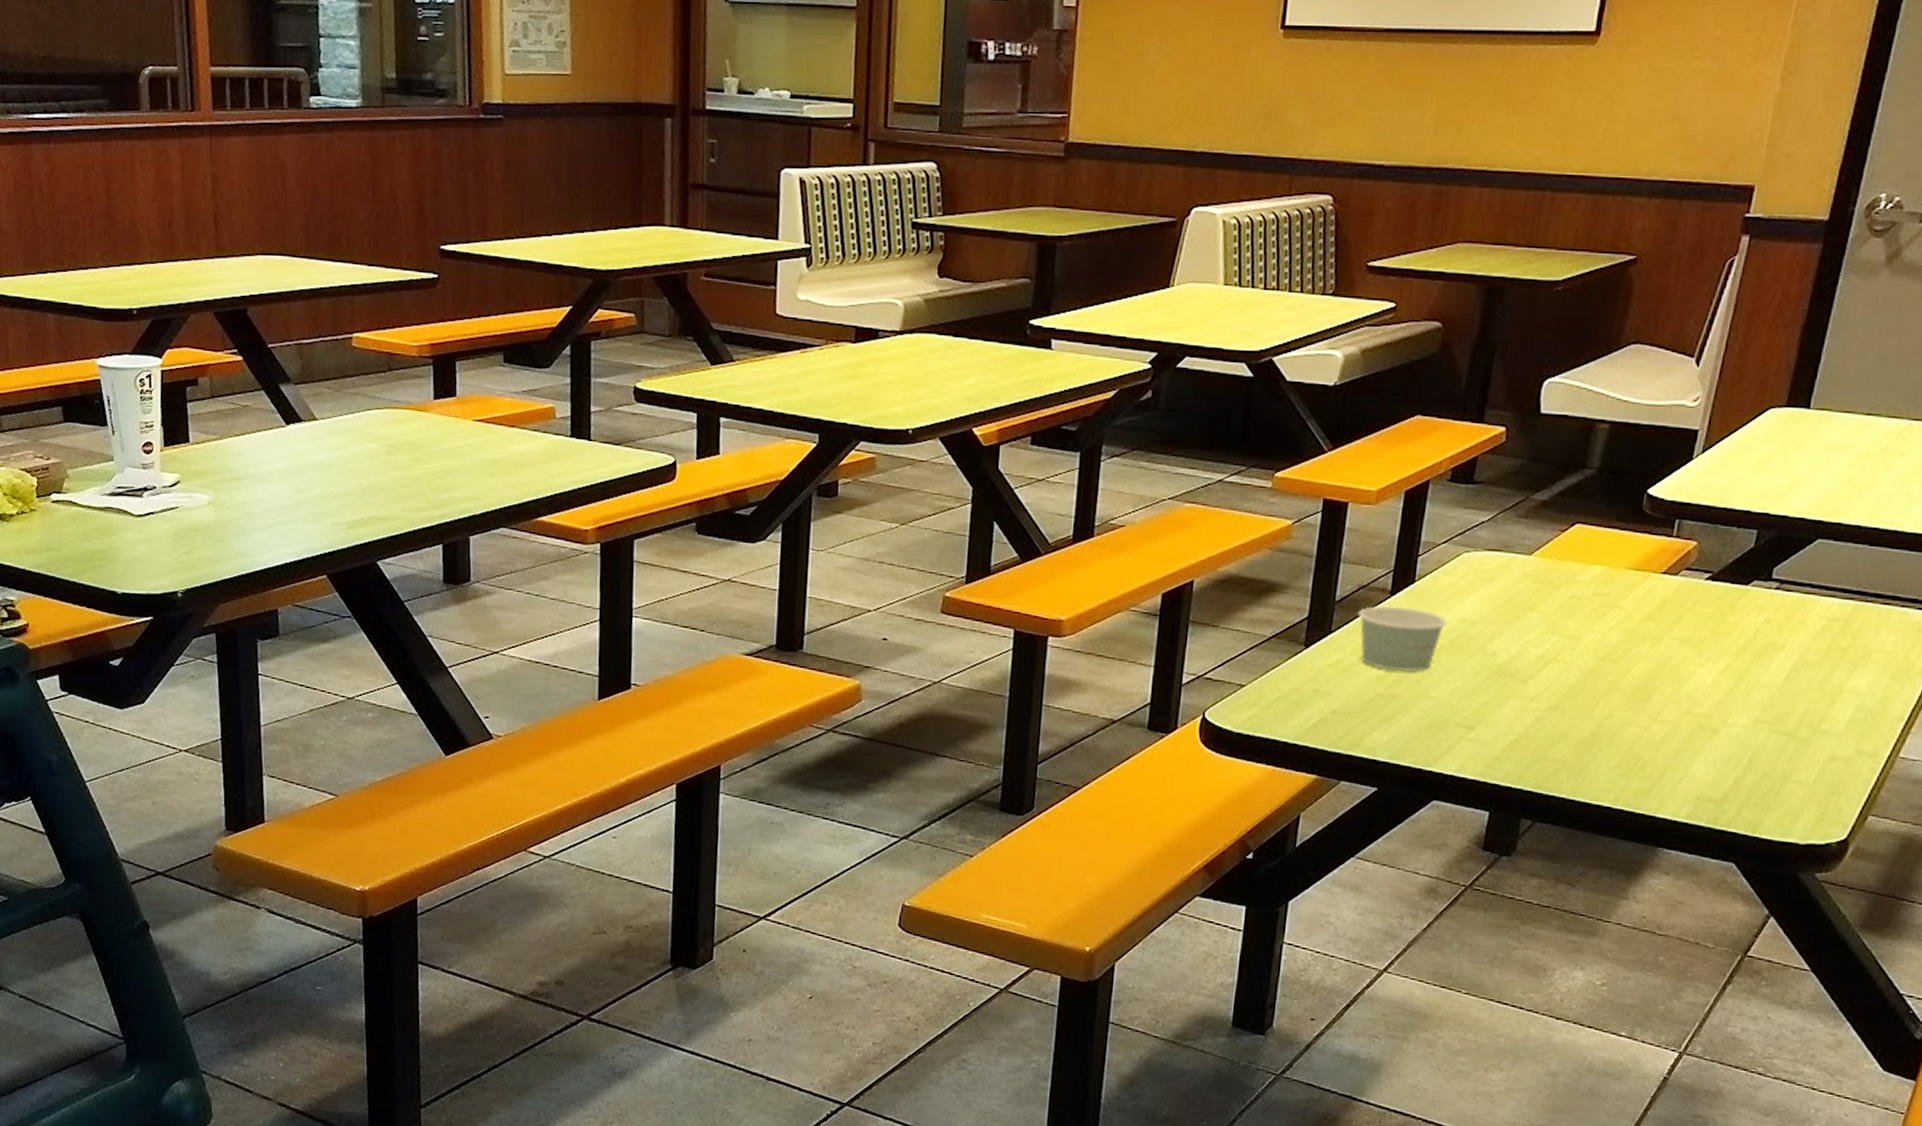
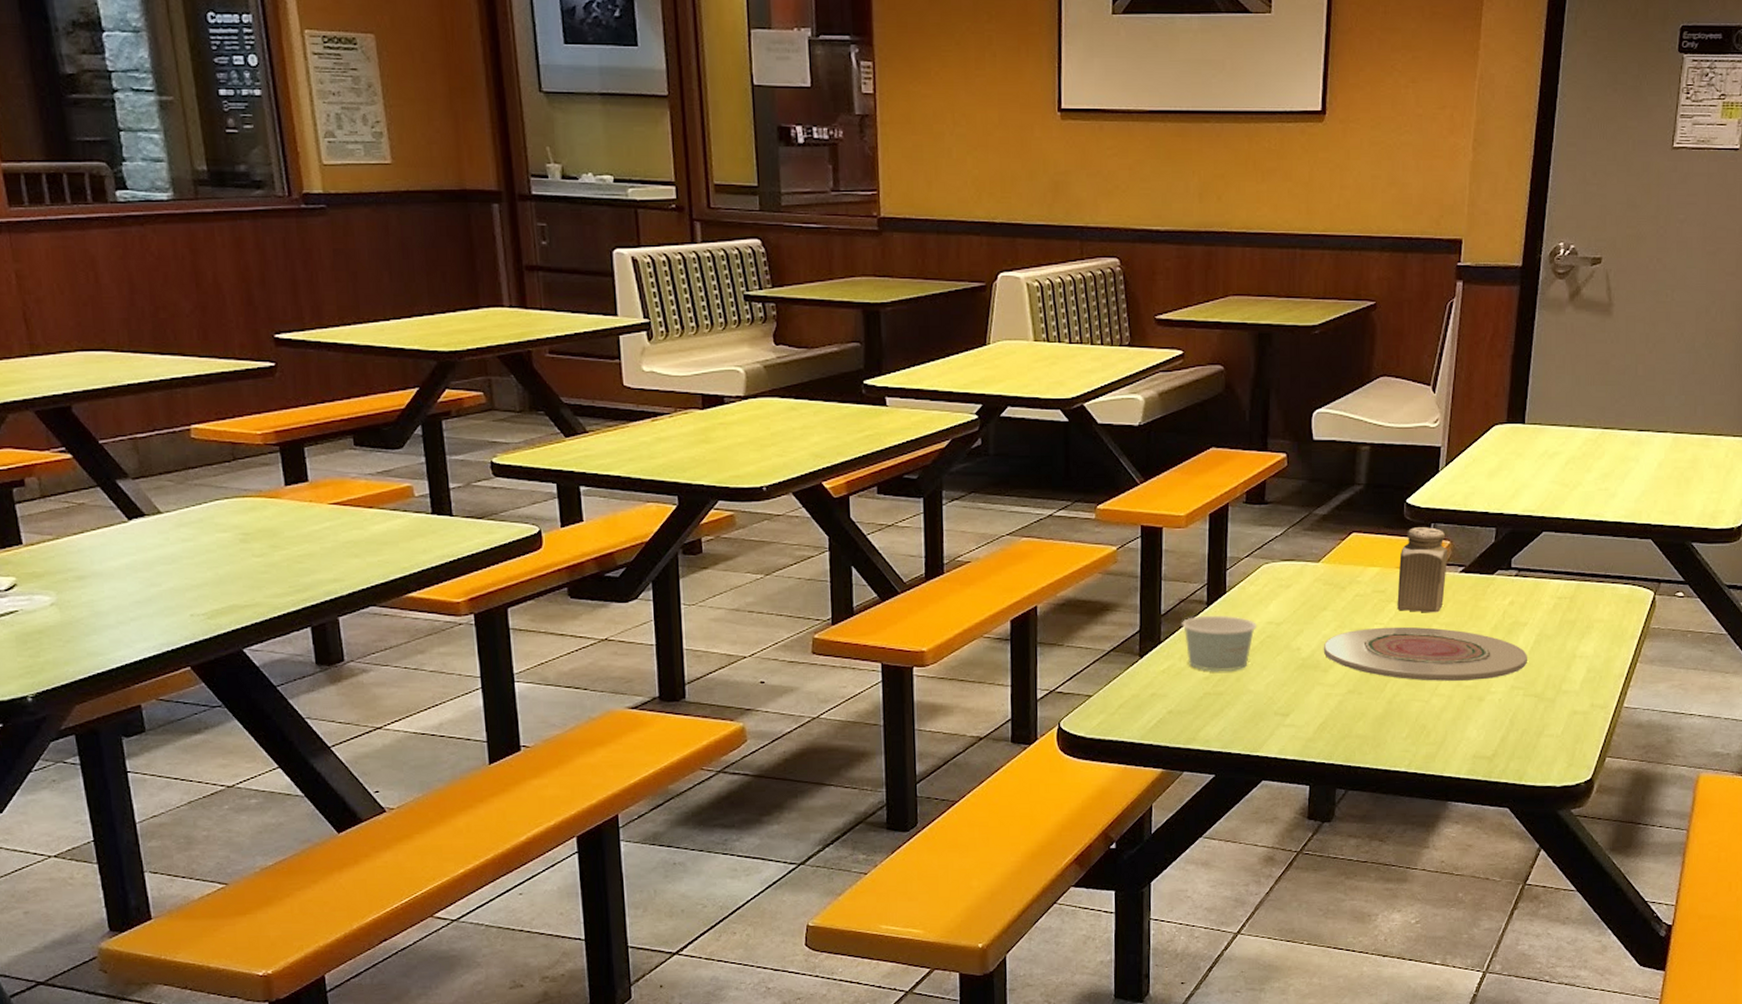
plate: none [1524,636,1780,709] -> present [1323,626,1527,681]
salt shaker: none [1621,523,1694,625] -> present [1397,527,1448,613]

